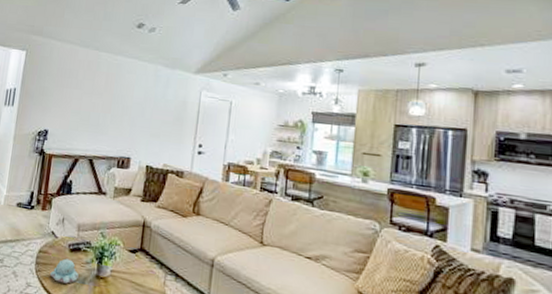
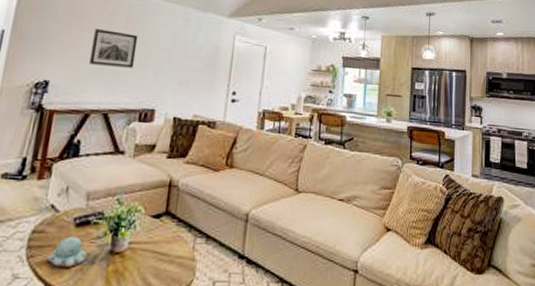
wall art: none [78,86,116,121] -> present [89,29,138,68]

